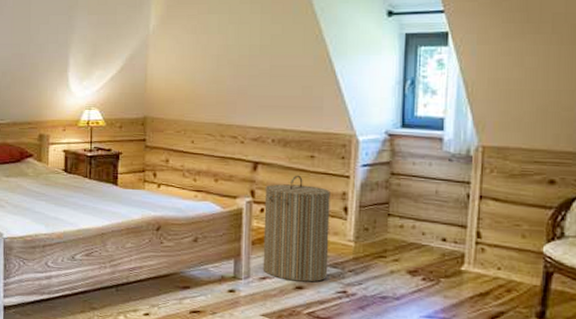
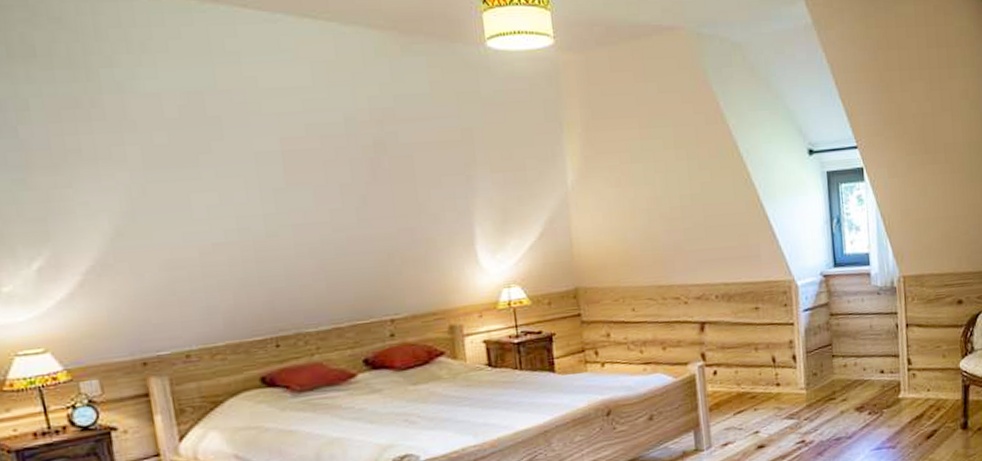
laundry hamper: present [263,175,330,282] -> none [715,329,786,442]

